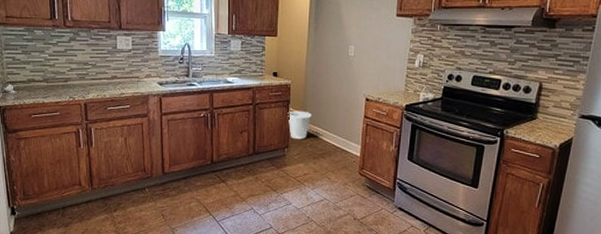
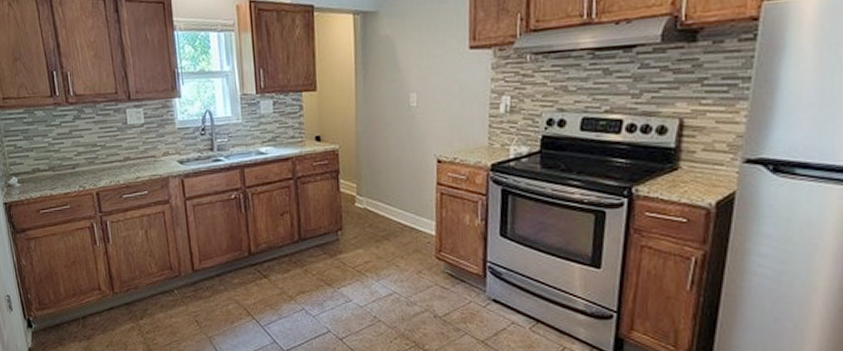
wastebasket: present [287,110,312,140] -> none [337,182,369,219]

